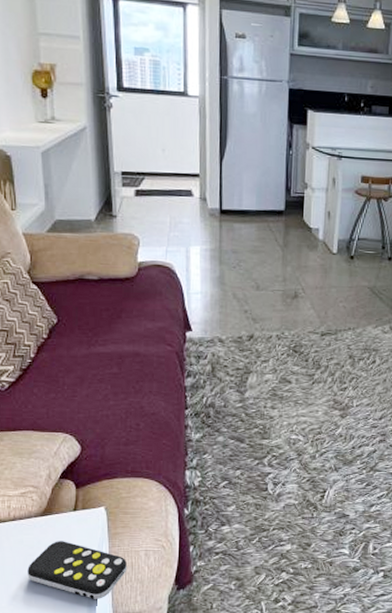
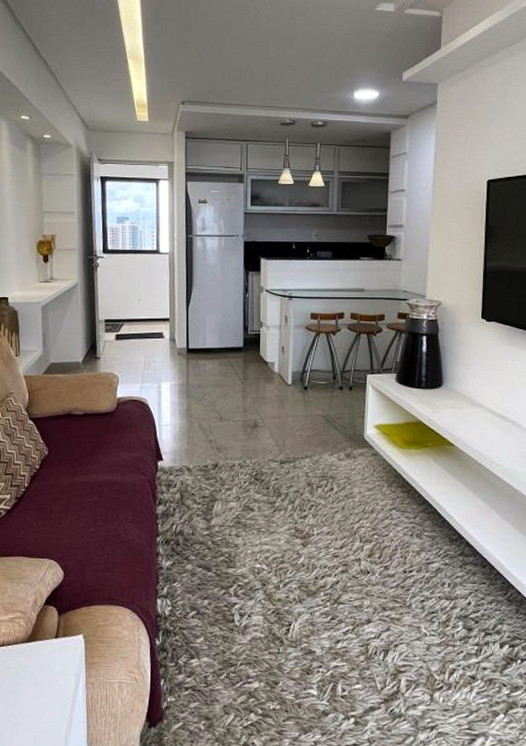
remote control: present [27,541,127,599] -> none [12,669,102,734]

